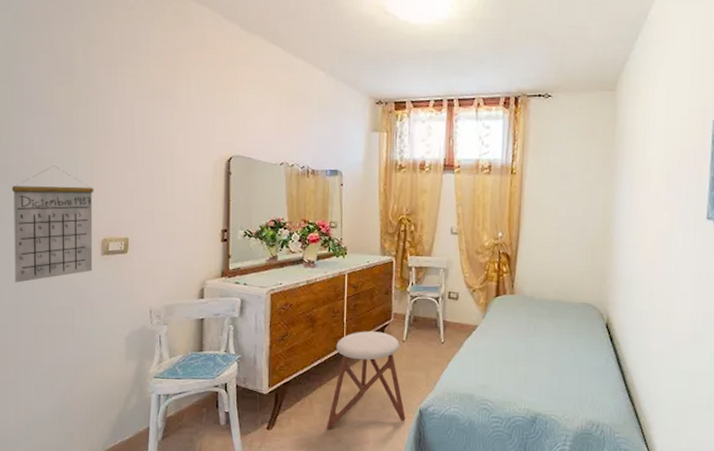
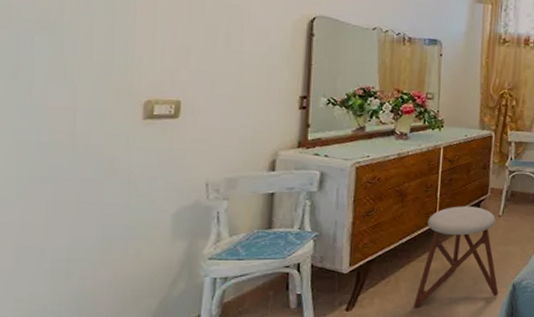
calendar: present [11,165,94,283] -> none [16,10,135,149]

